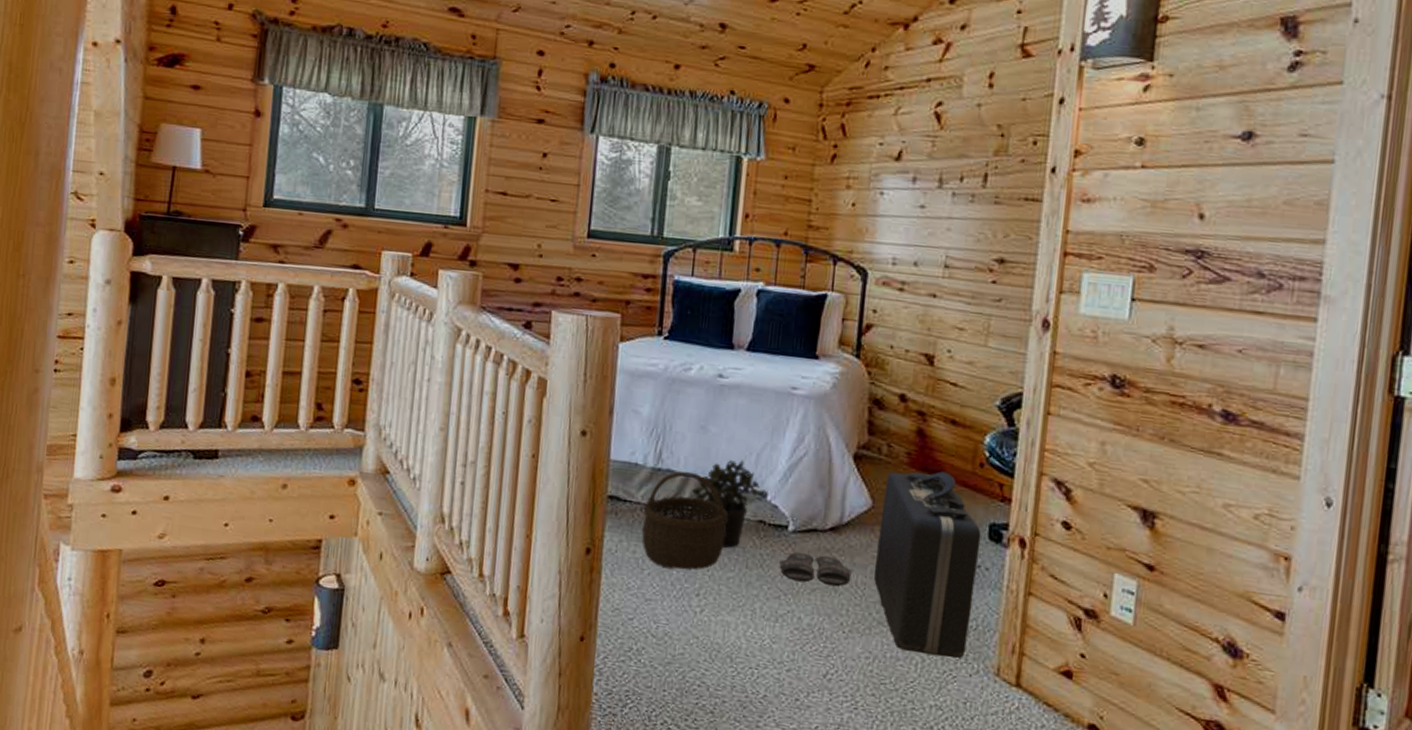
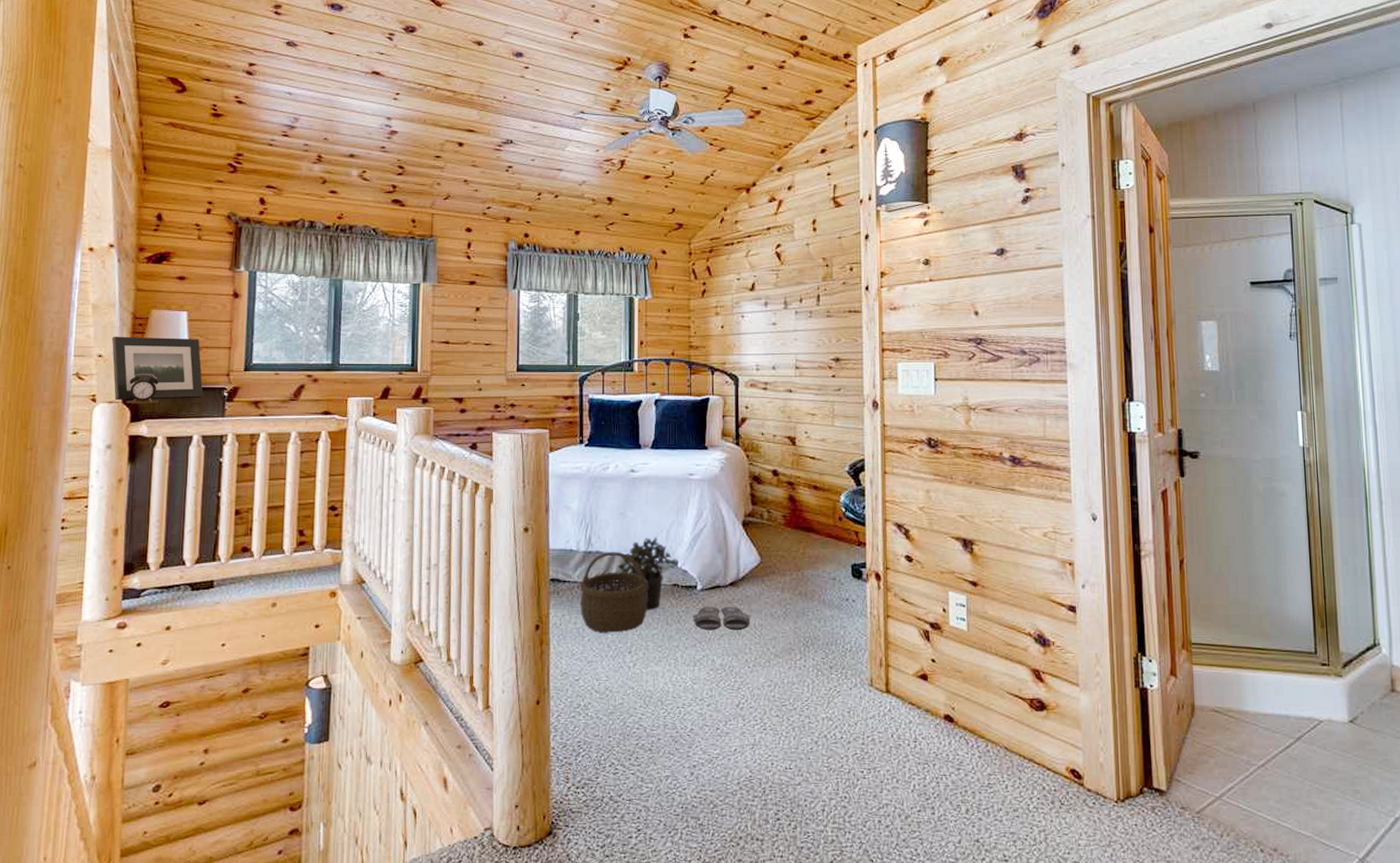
picture frame: none [115,151,216,234] -> present [112,336,204,401]
alarm clock: none [128,198,166,236] -> present [126,373,160,404]
suitcase: present [873,471,982,658] -> none [767,528,847,677]

